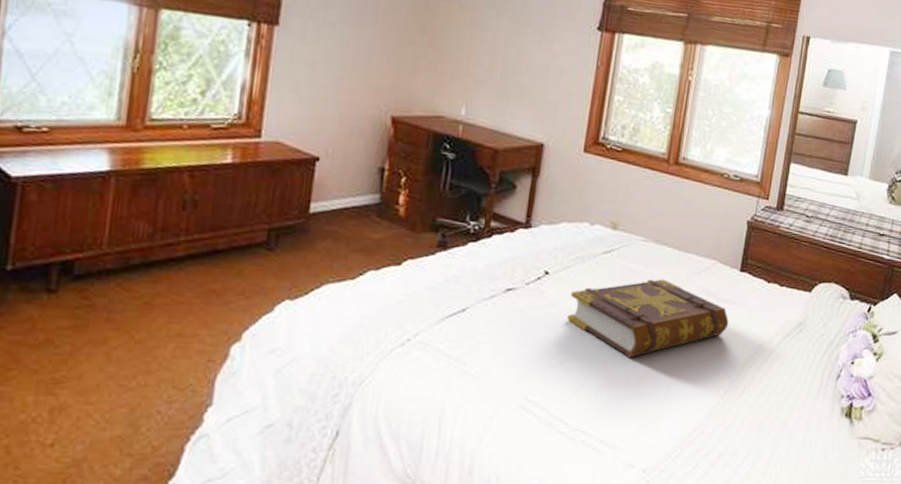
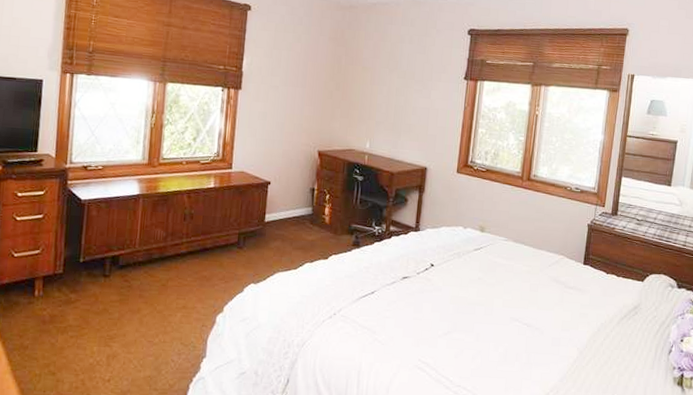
book: present [567,279,729,358] -> none [449,270,576,332]

